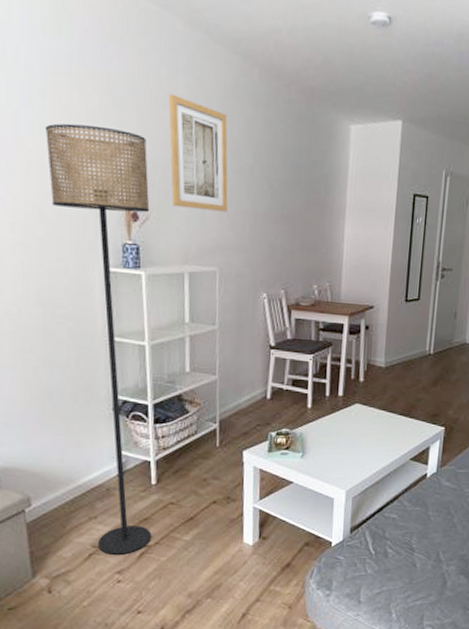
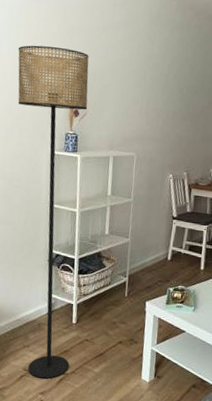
wall art: present [168,93,228,212] -> none [104,22,150,111]

